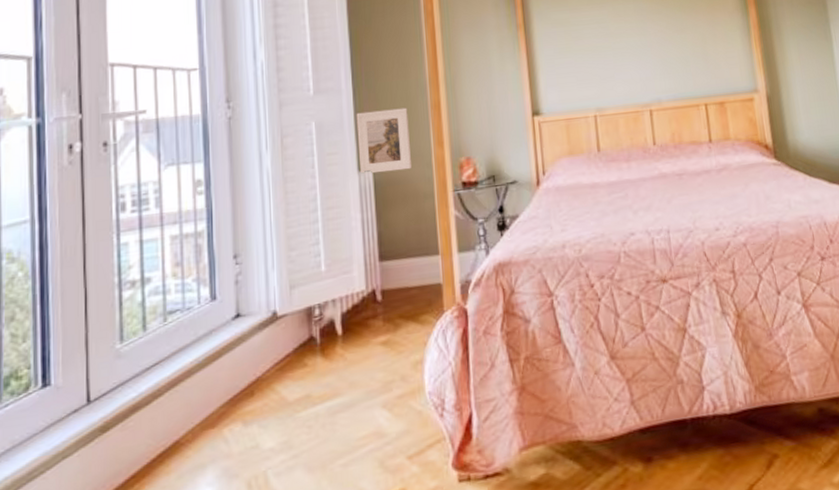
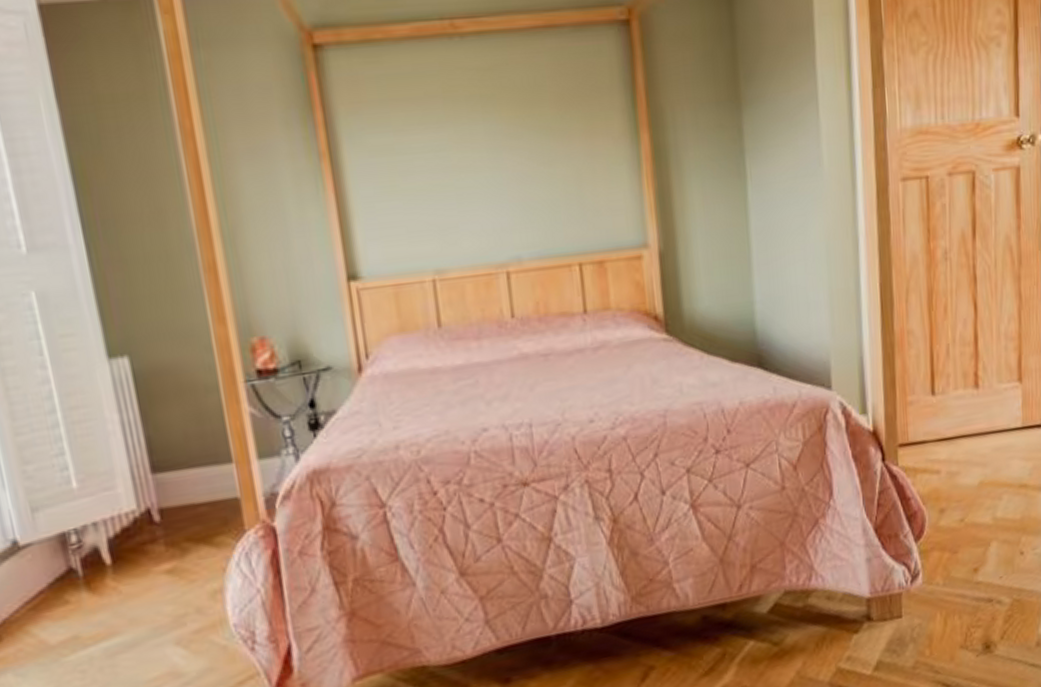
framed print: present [356,107,411,175] -> none [95,270,183,363]

